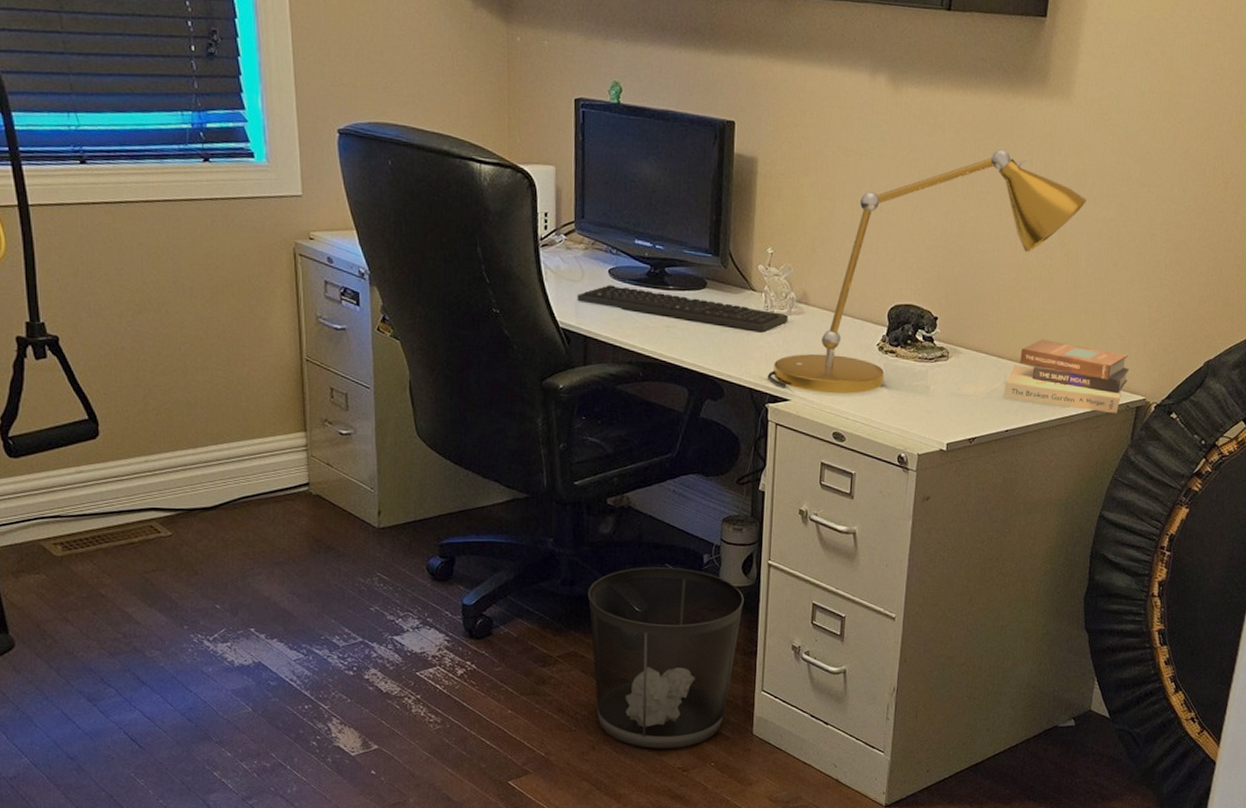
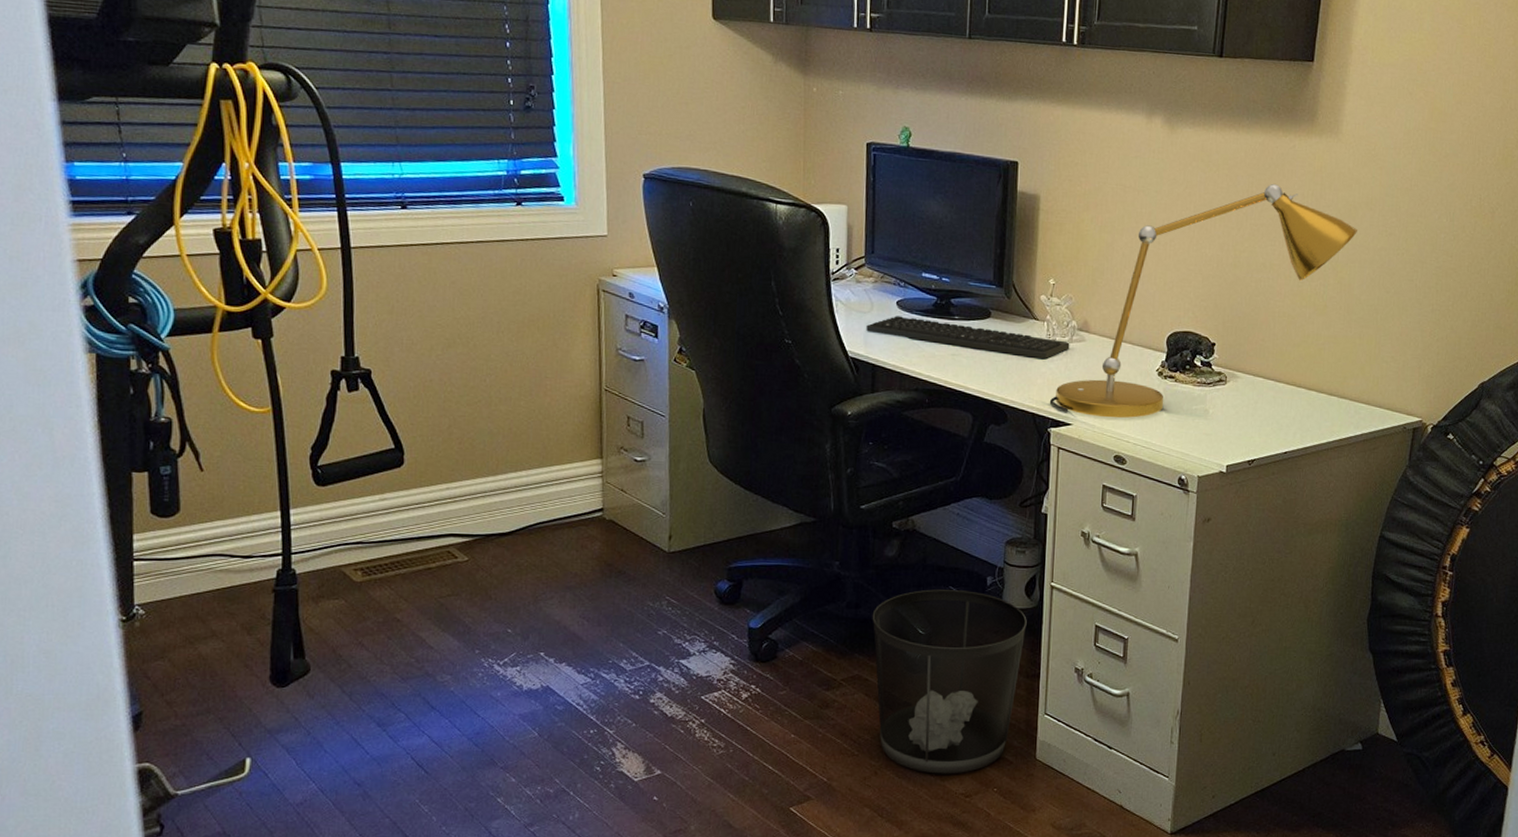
books: present [1003,339,1130,414] -> none [1281,363,1405,436]

